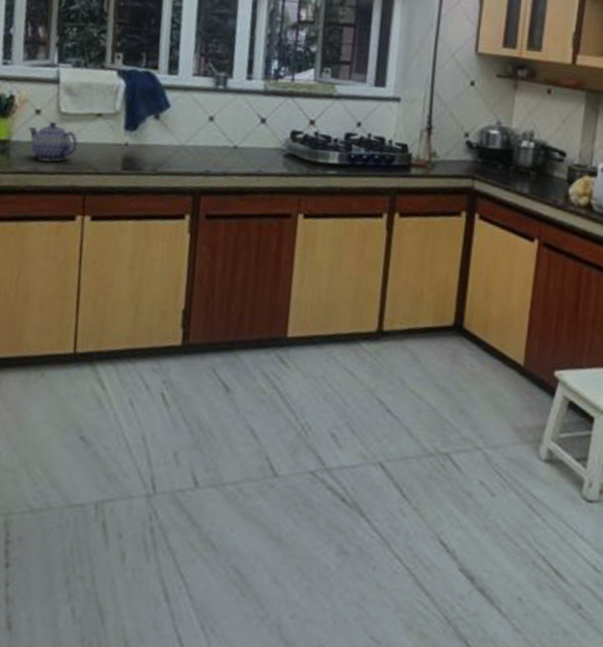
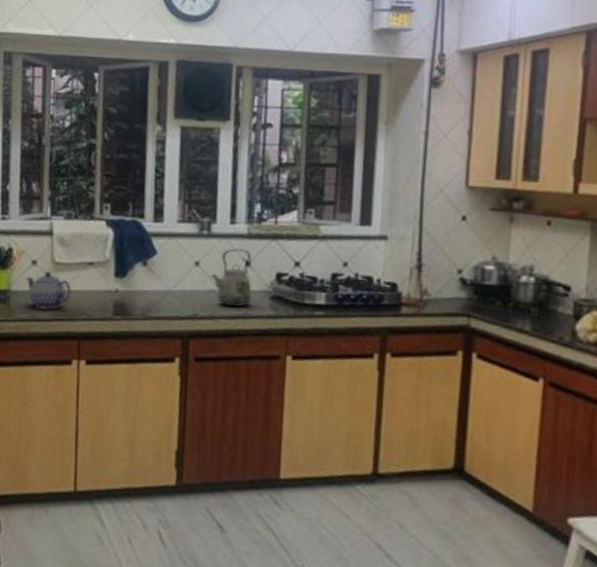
kettle: none [224,105,266,164] -> present [210,248,252,307]

